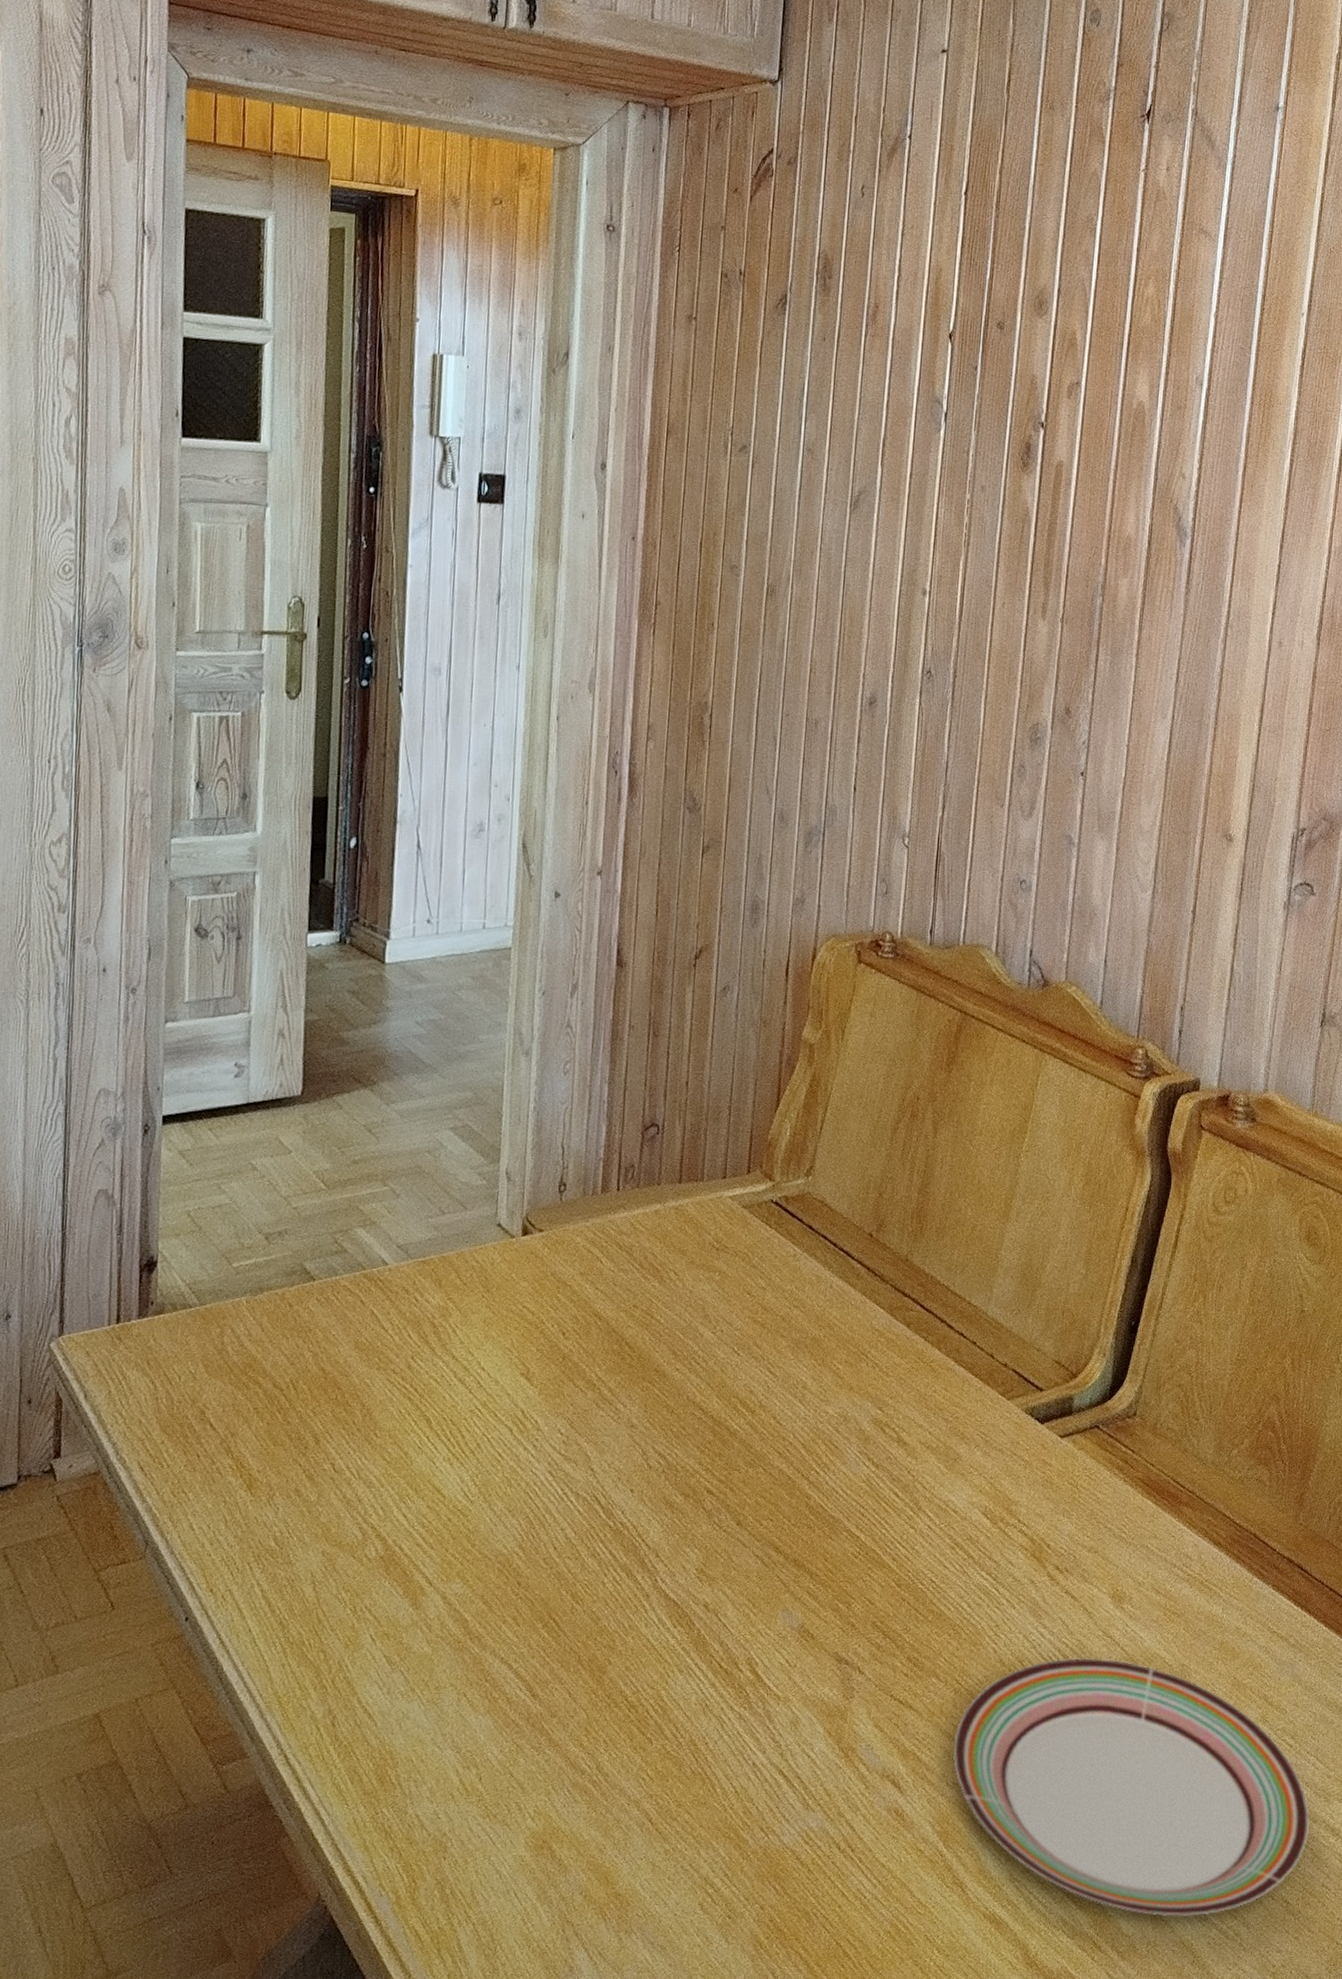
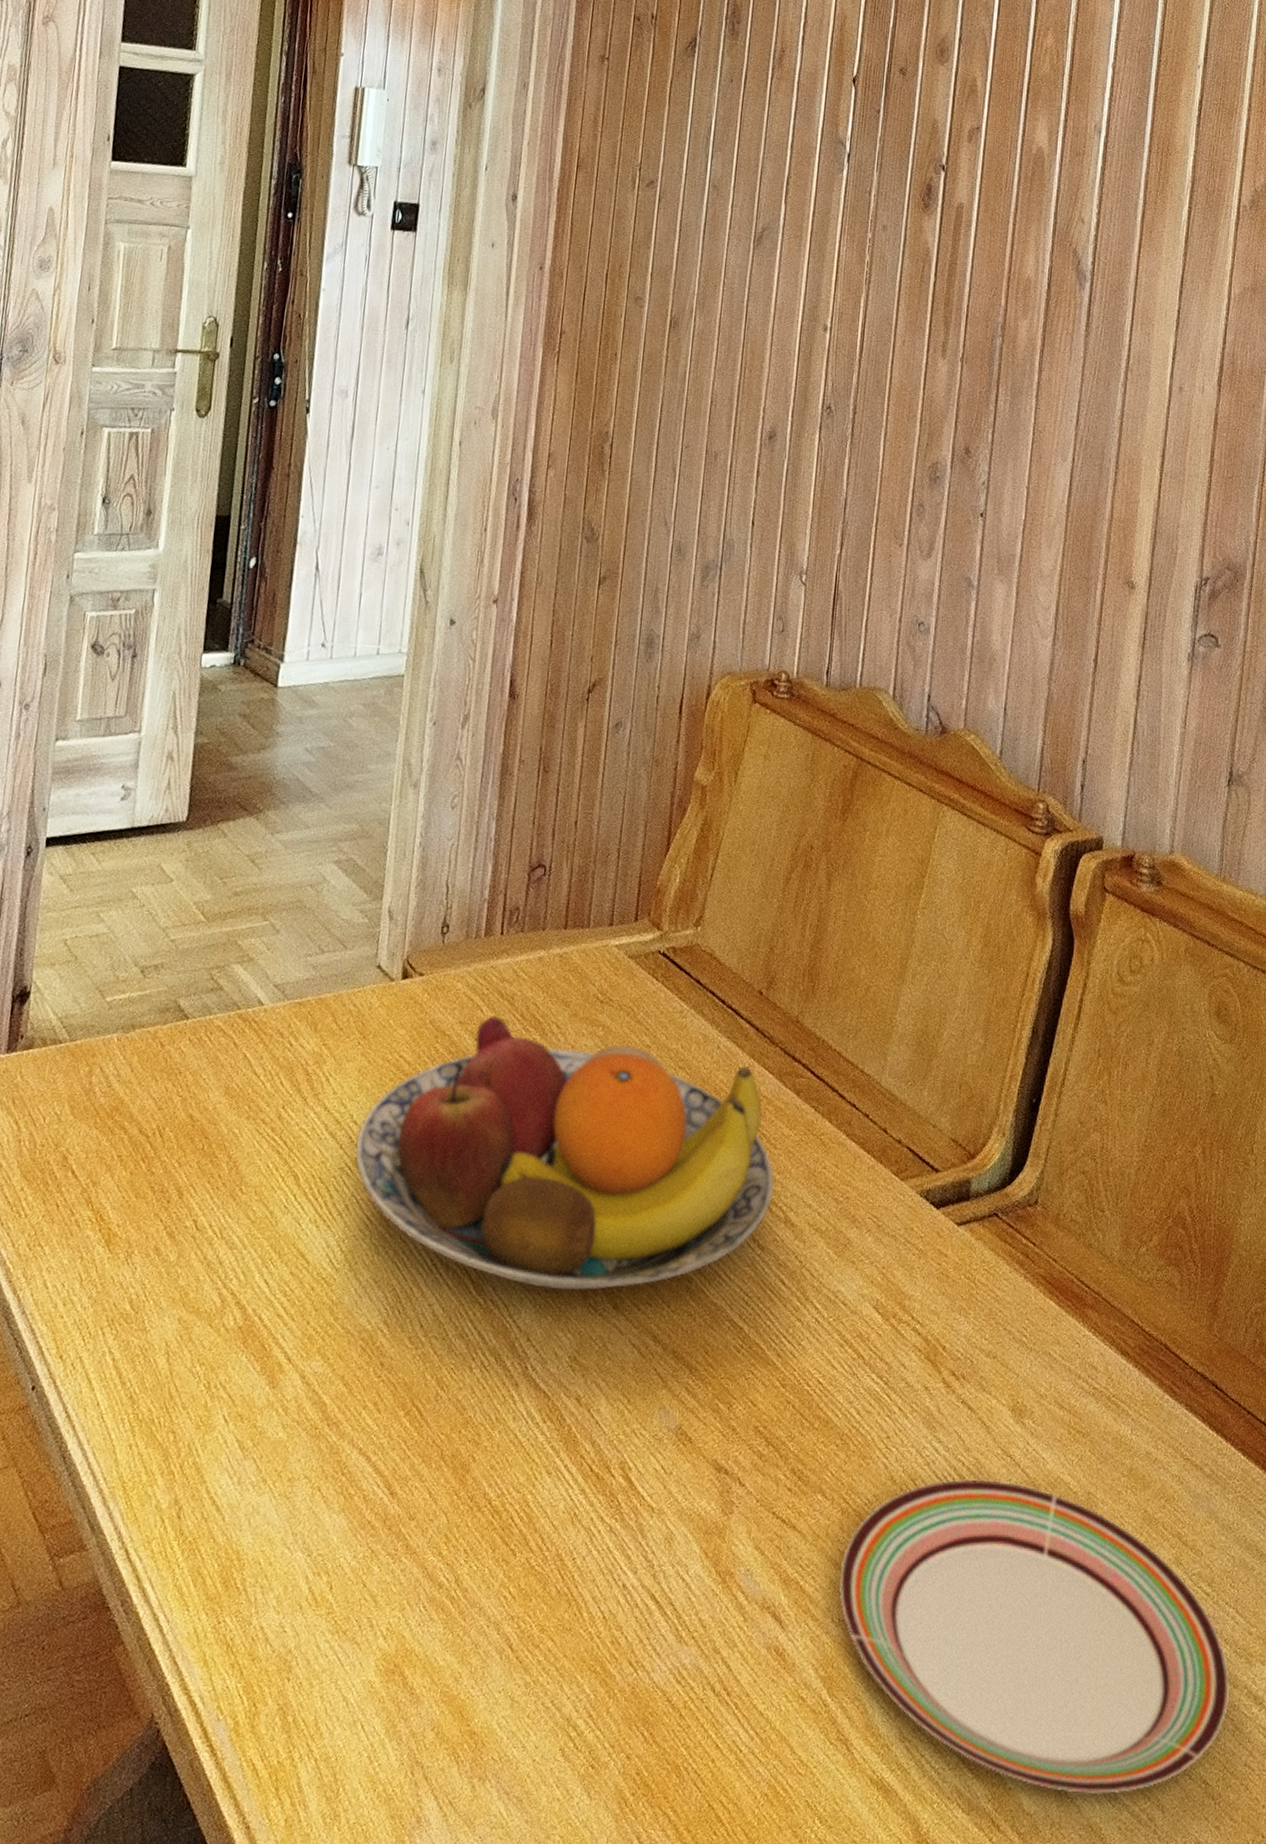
fruit bowl: none [484,1266,888,1511] -> present [355,1016,775,1291]

